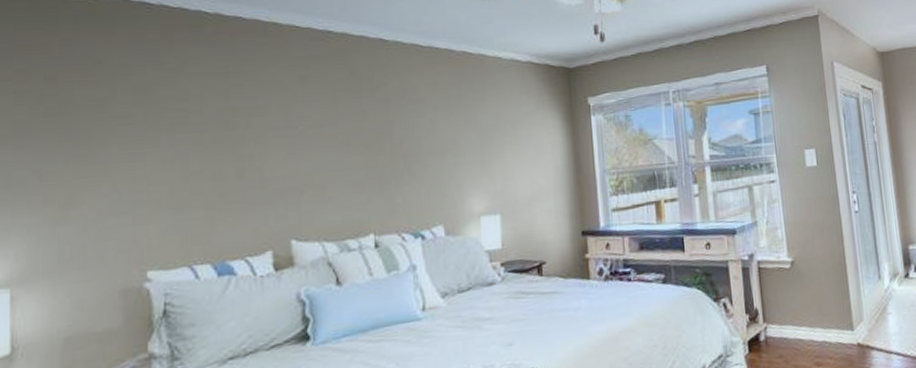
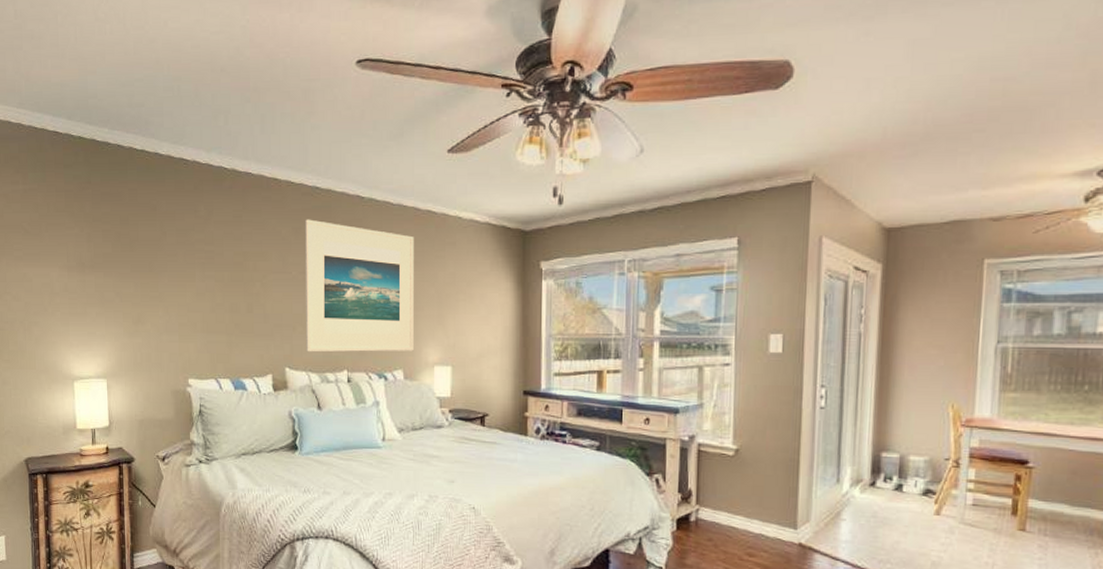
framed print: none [313,66,455,219] -> present [304,219,414,352]

